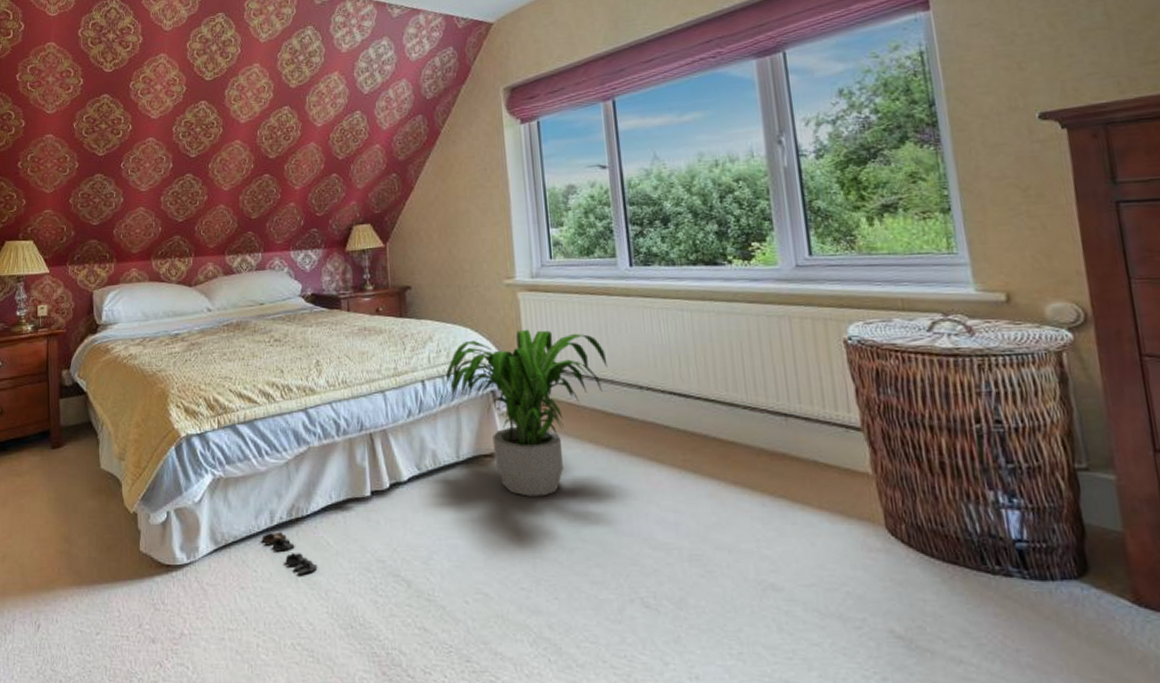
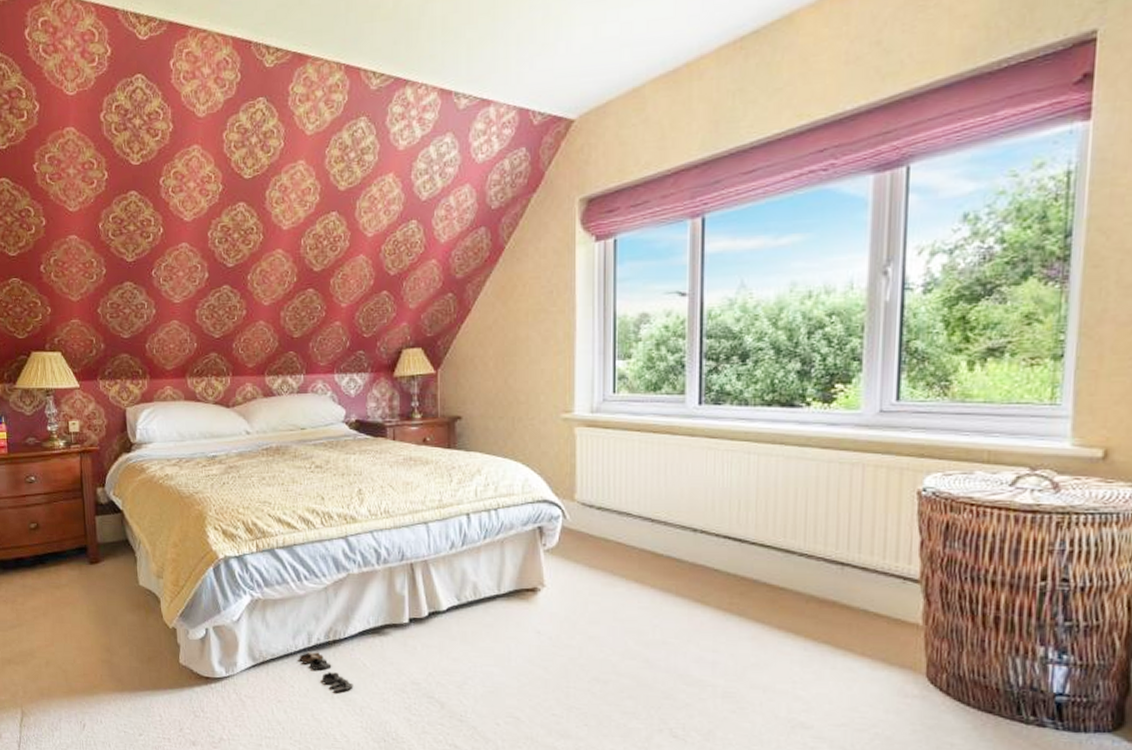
potted plant: present [445,329,608,497] -> none [492,466,663,631]

